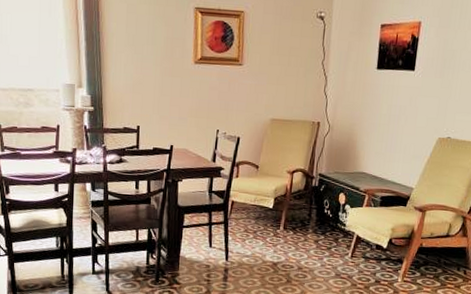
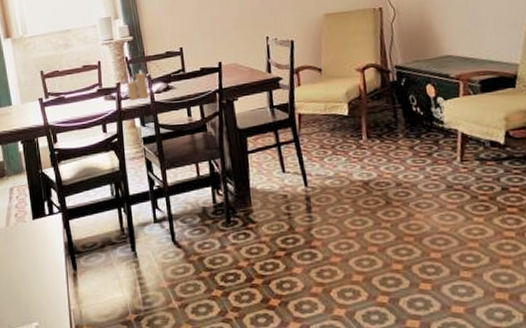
candle: none [82,139,103,167] -> present [126,69,149,101]

